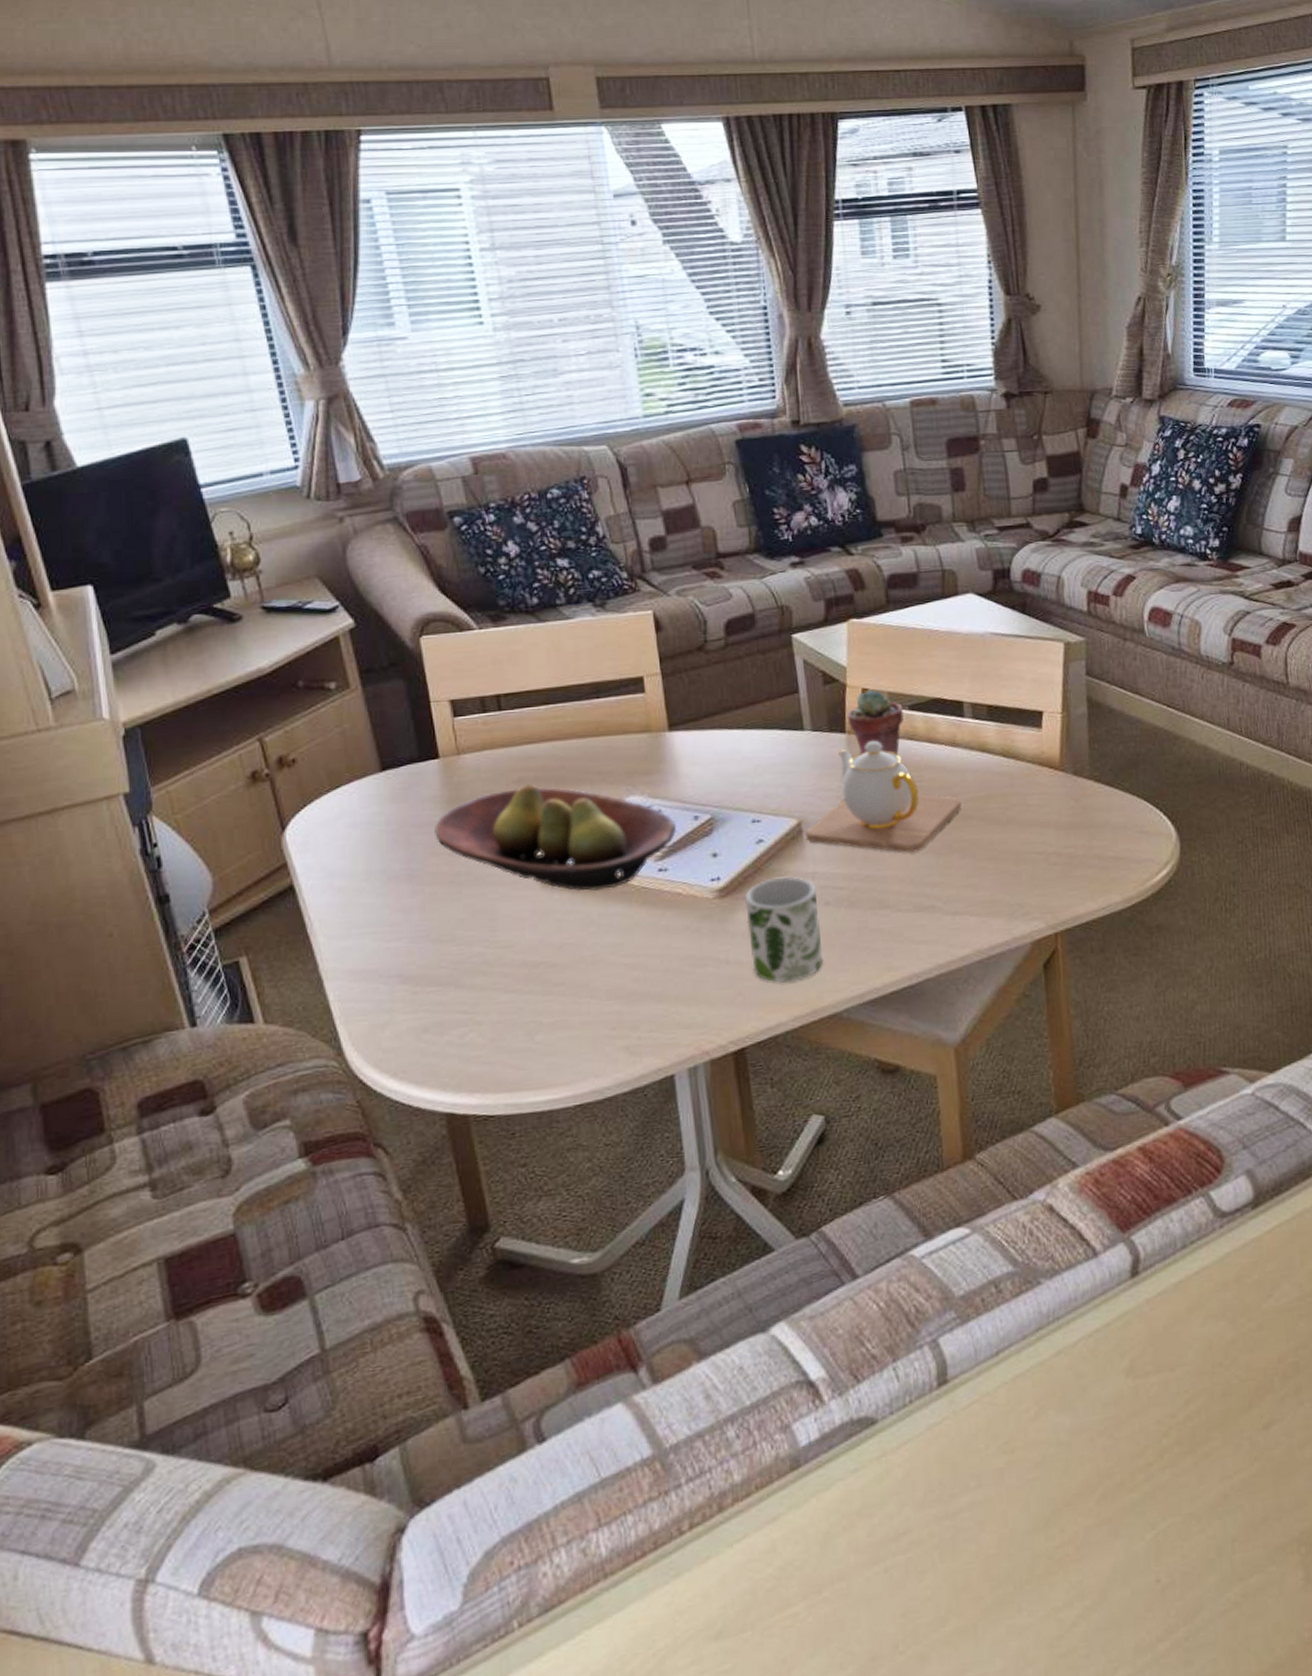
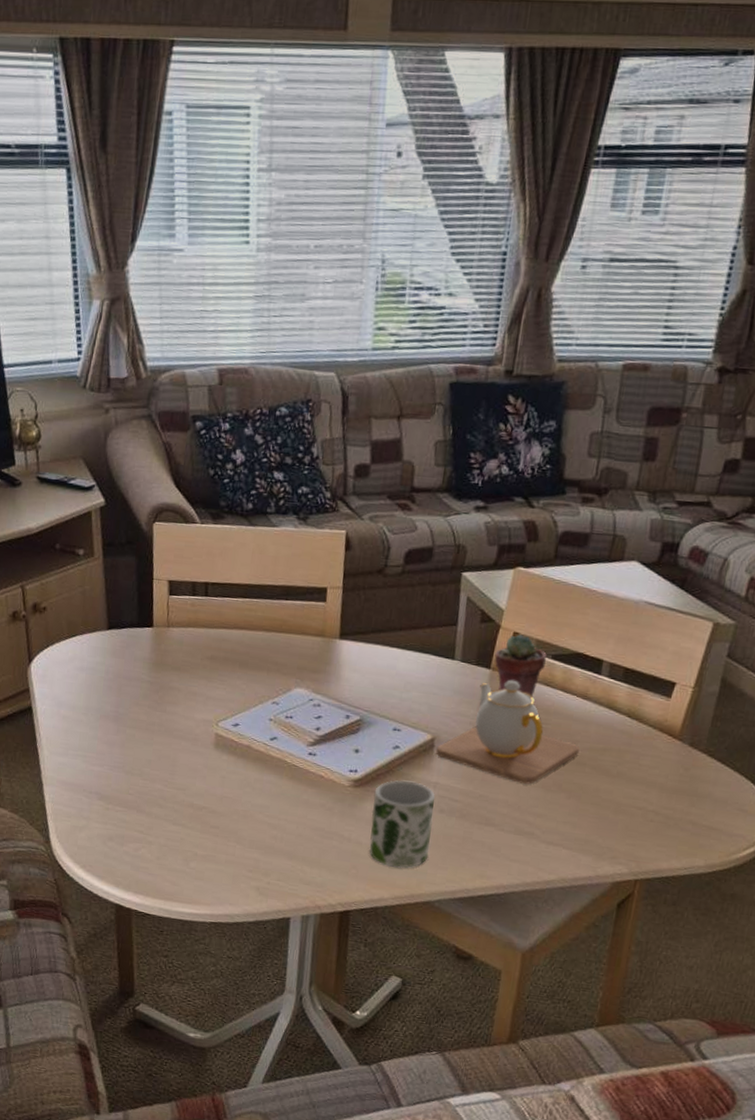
fruit bowl: present [434,783,677,891] -> none [140,661,331,761]

